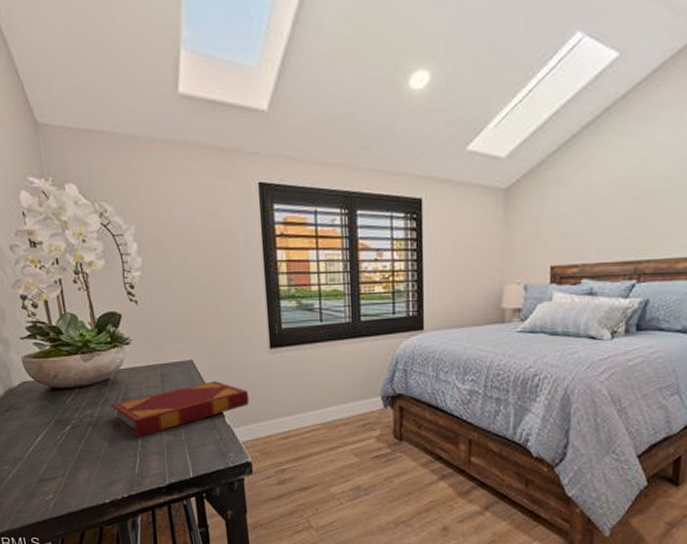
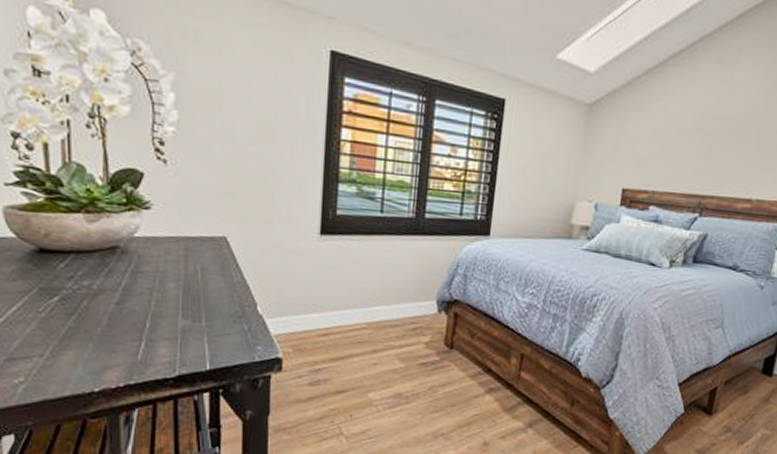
hardback book: present [110,381,250,437] -> none [115,263,289,319]

